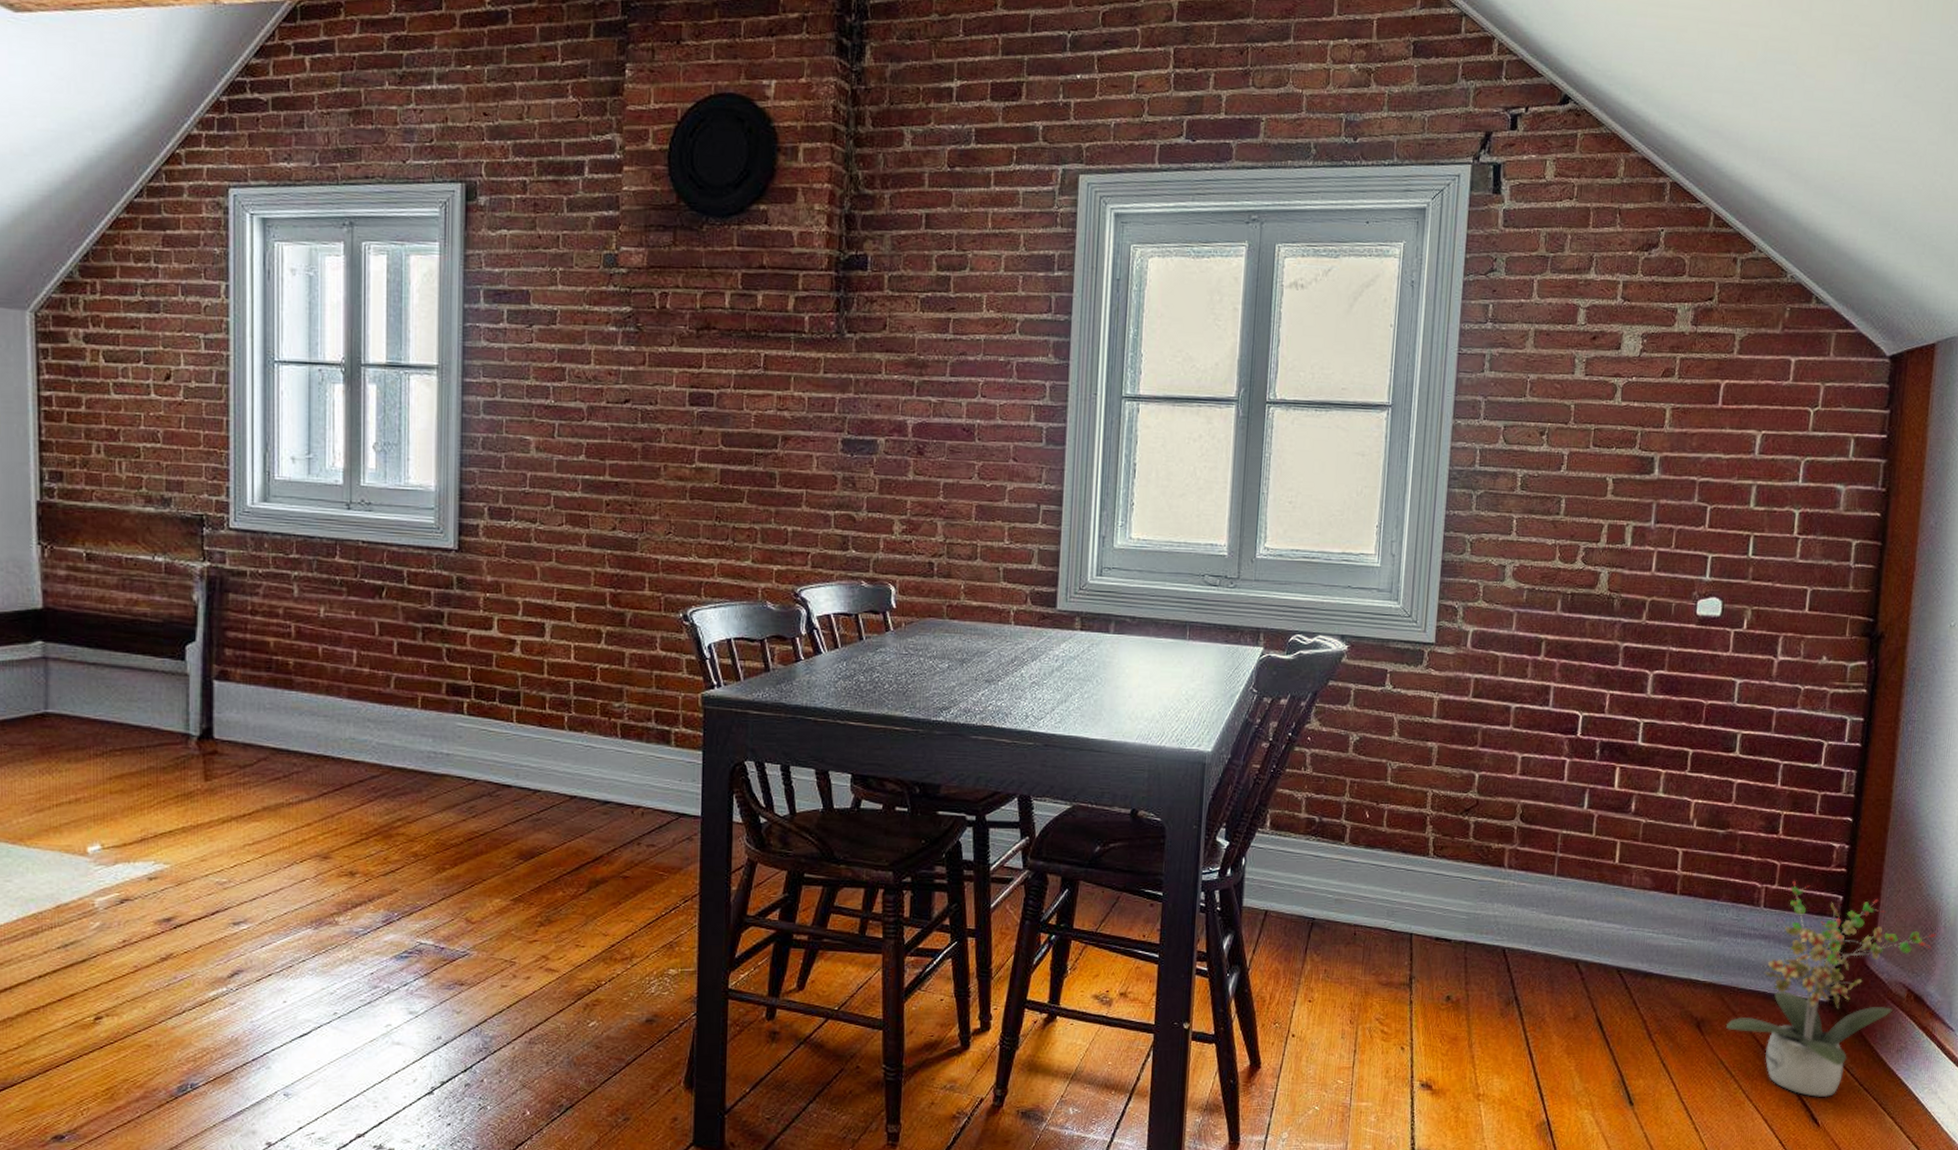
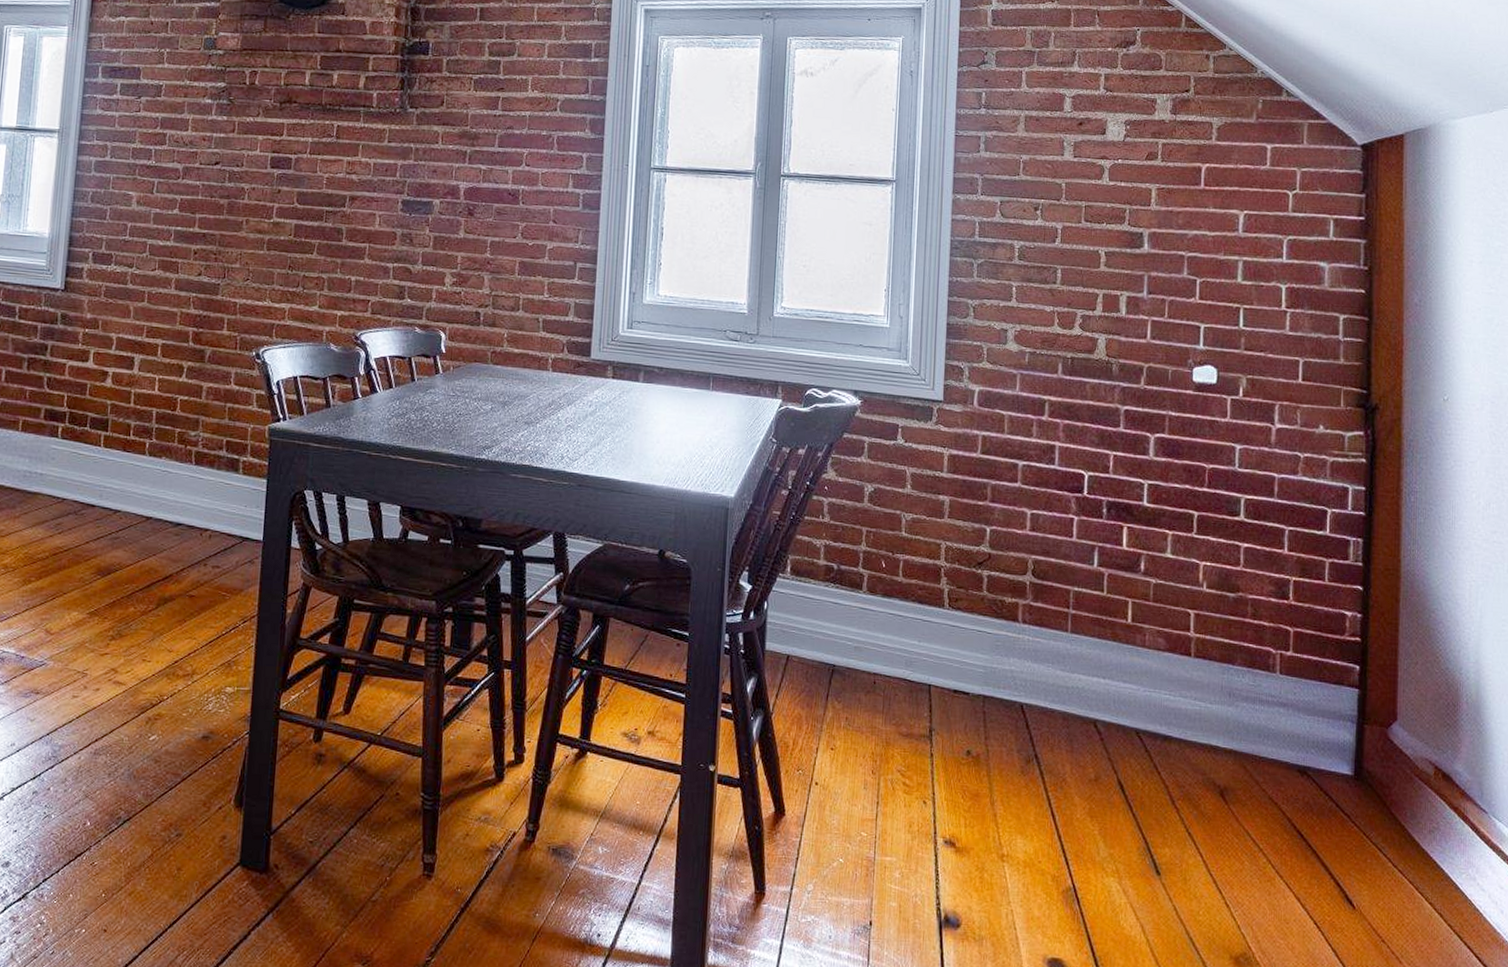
potted plant: present [1725,880,1936,1098] -> none [1249,647,1459,878]

